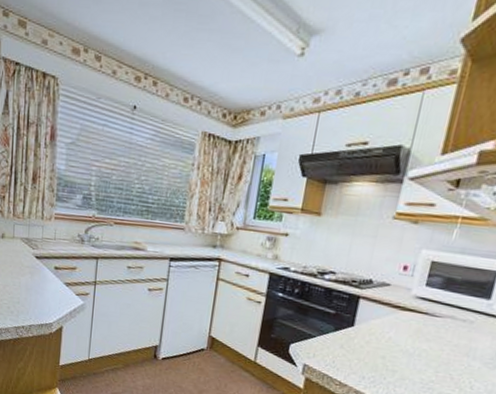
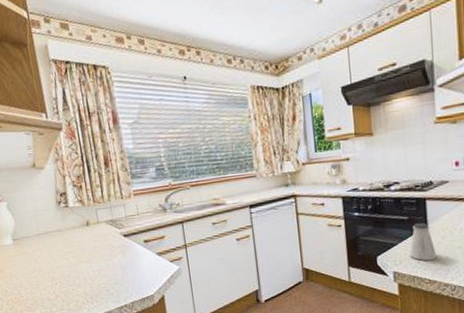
saltshaker: none [325,319,356,363] -> present [409,222,437,261]

